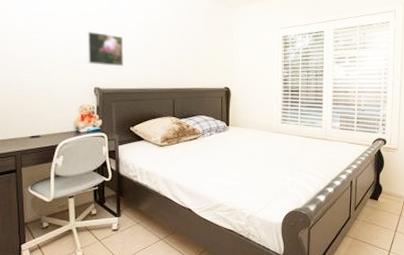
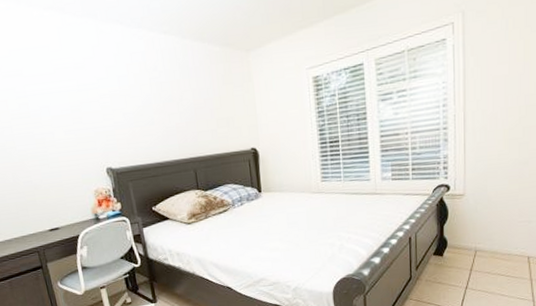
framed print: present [86,31,125,67] -> none [86,104,134,143]

